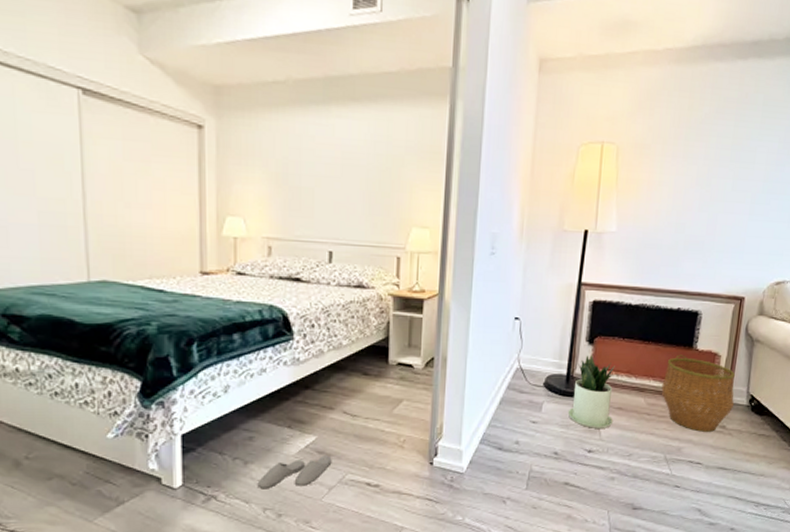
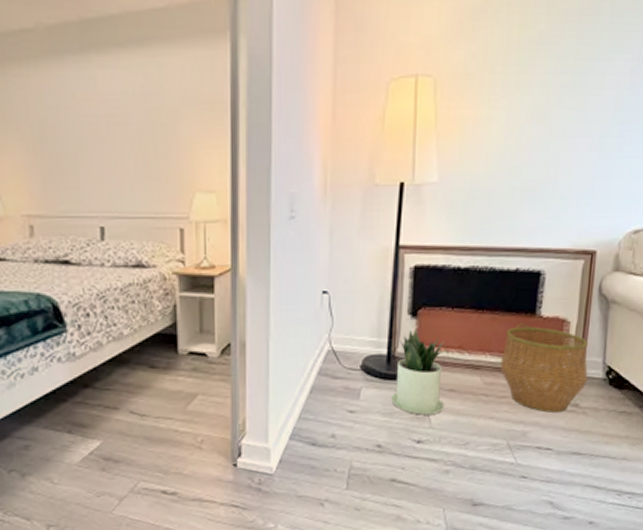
slippers: present [257,455,332,488] -> none [38,462,121,503]

